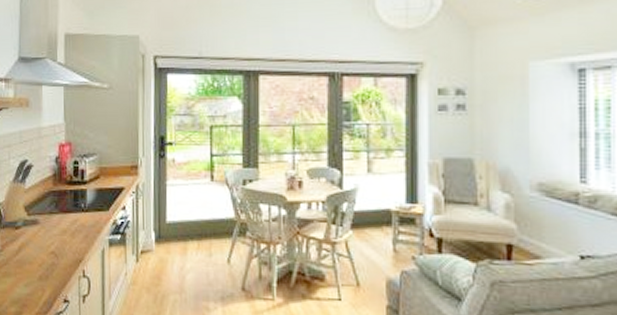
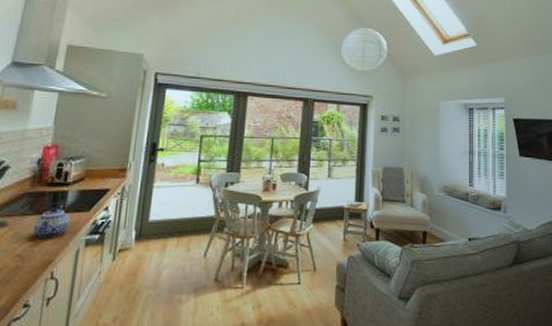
teapot: none [61,206,92,237] -> present [33,207,70,238]

